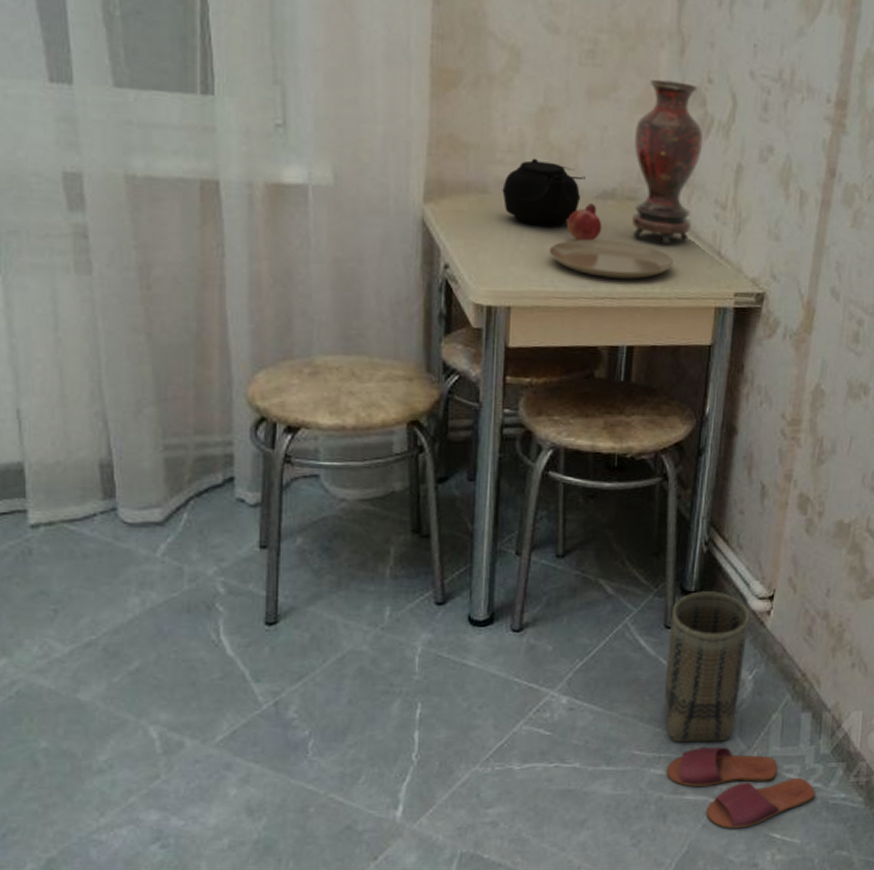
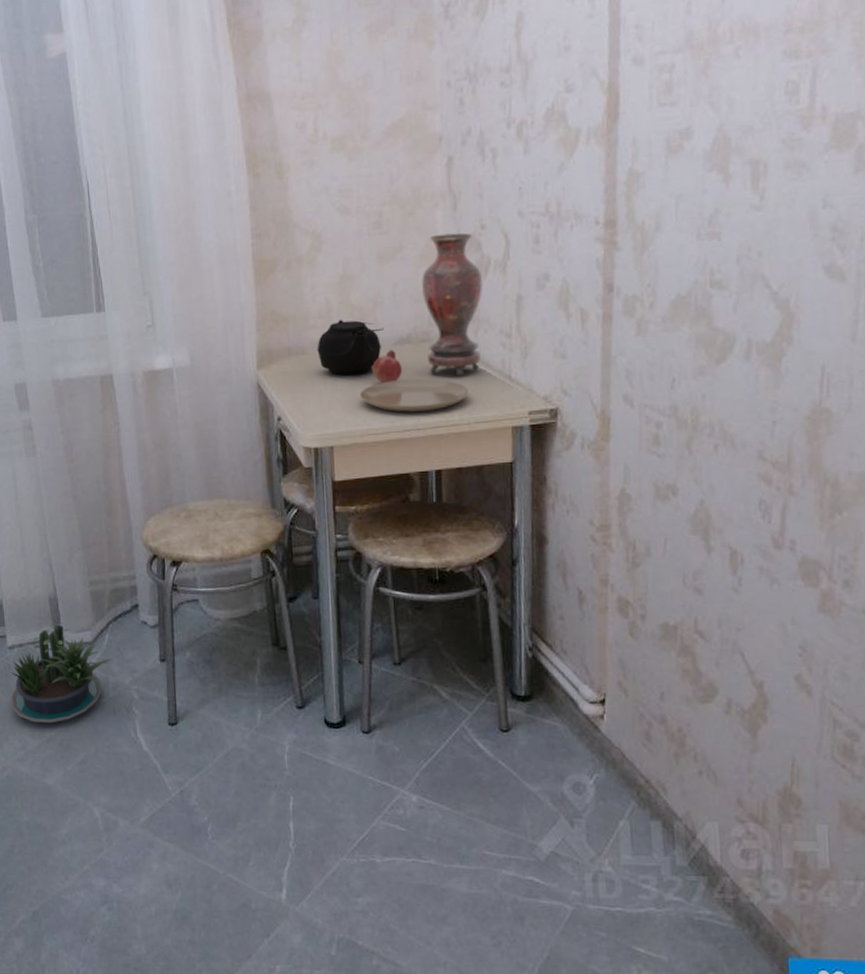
potted plant: none [29,498,192,624] -> present [10,624,114,724]
basket: present [664,591,750,743] -> none [505,696,583,847]
slippers: present [666,747,815,829] -> none [518,851,677,939]

